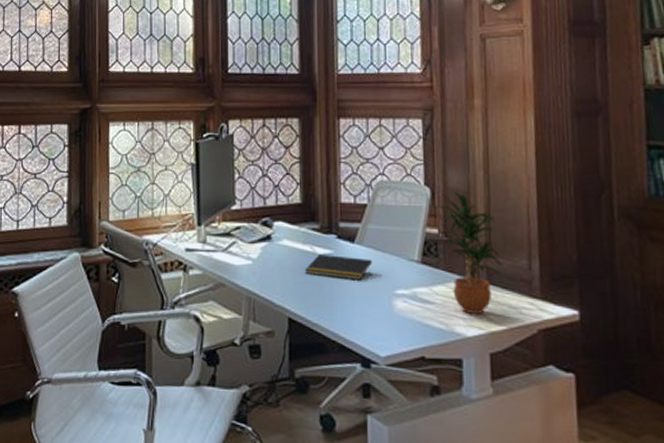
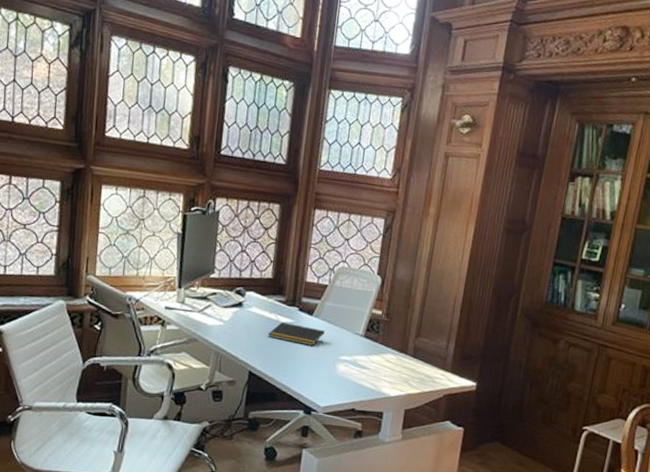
potted plant: present [436,191,503,315] -> none [383,282,428,380]

